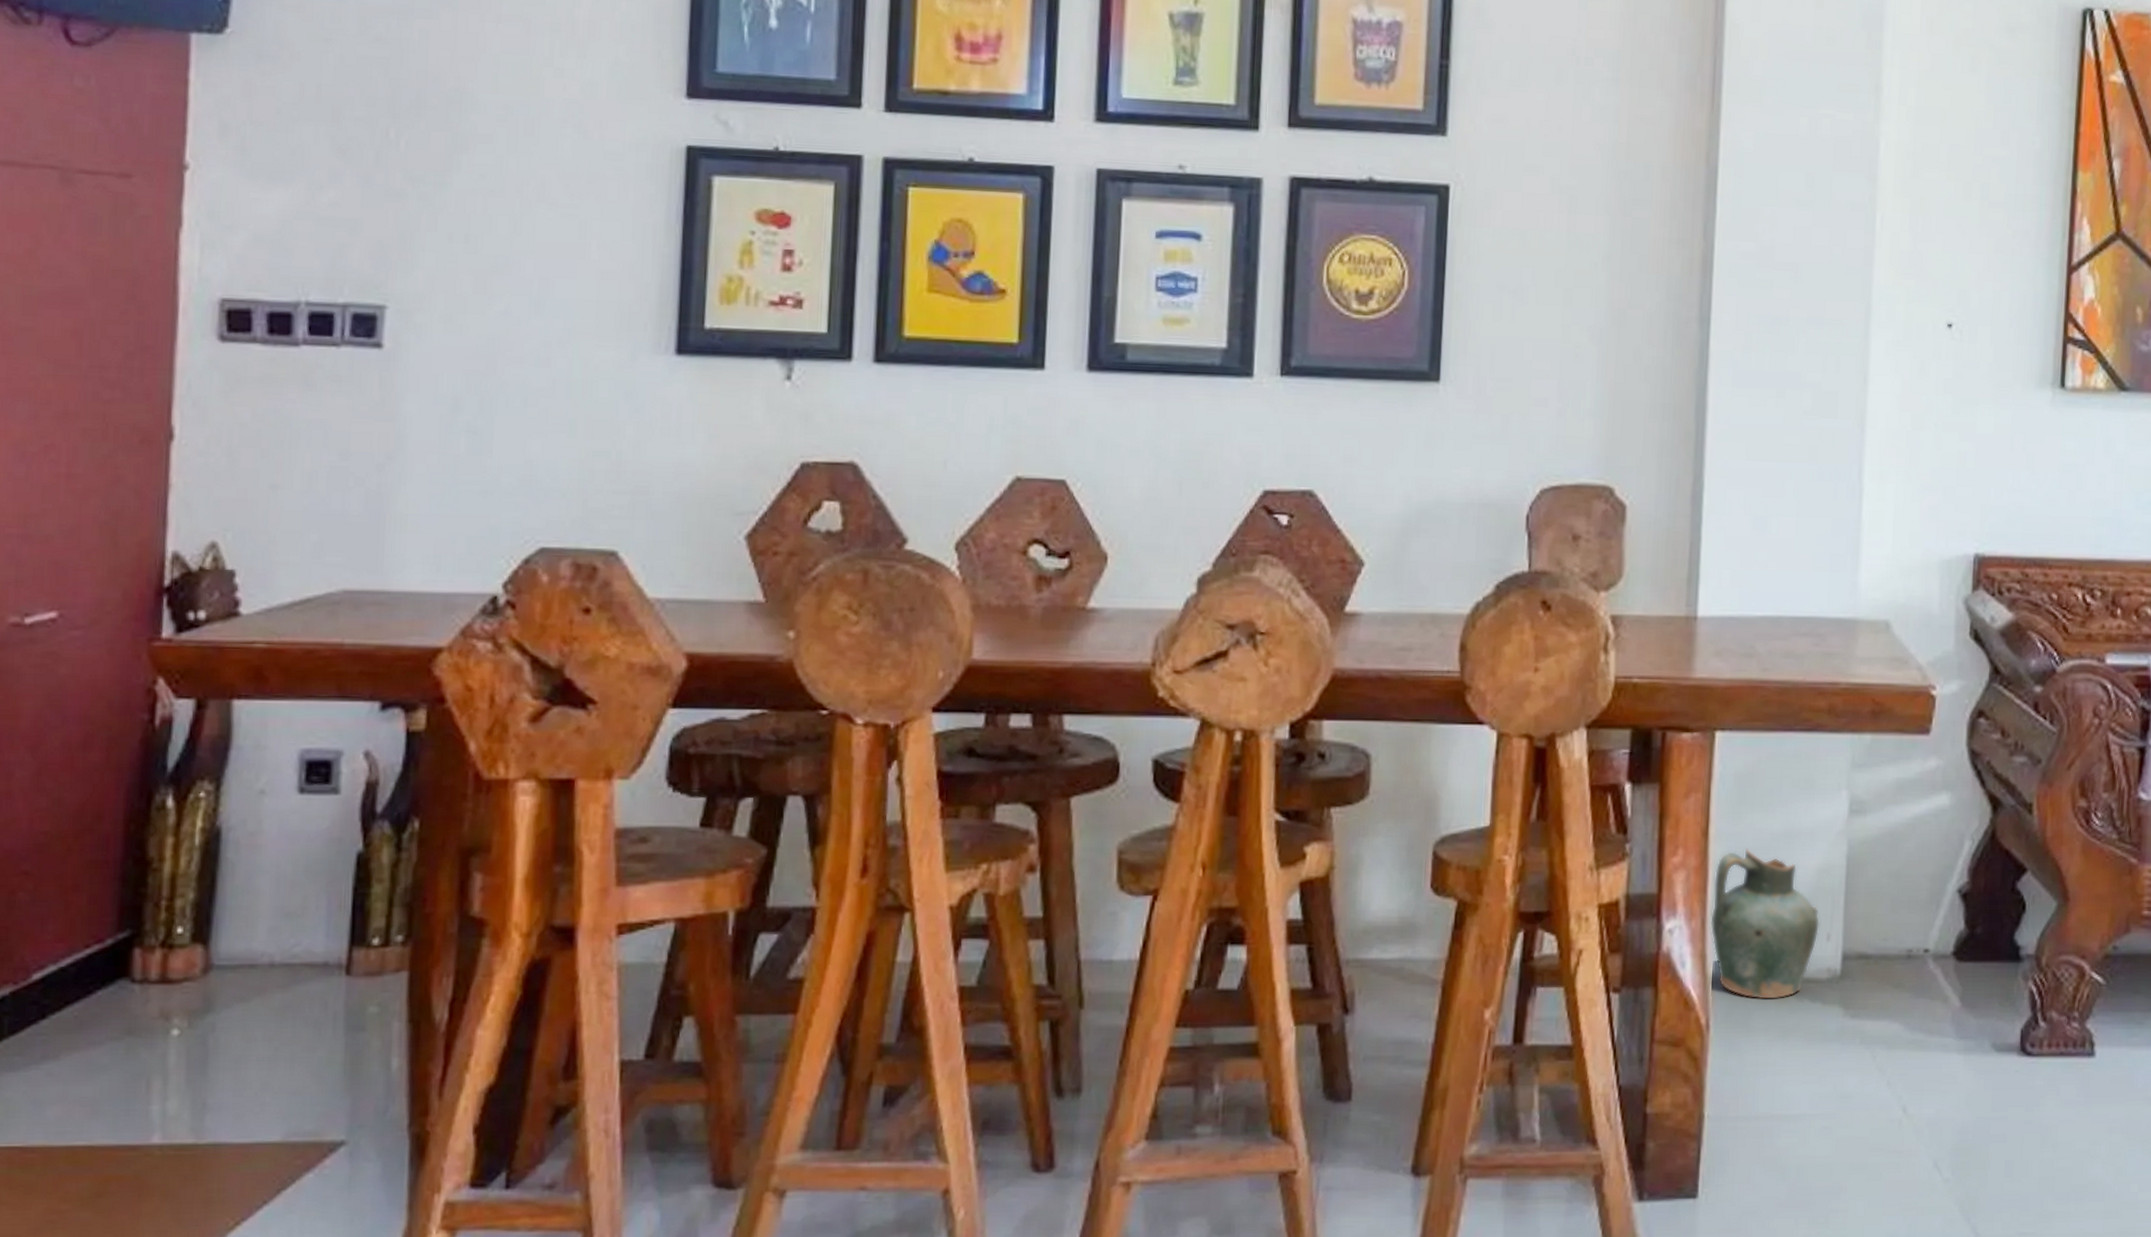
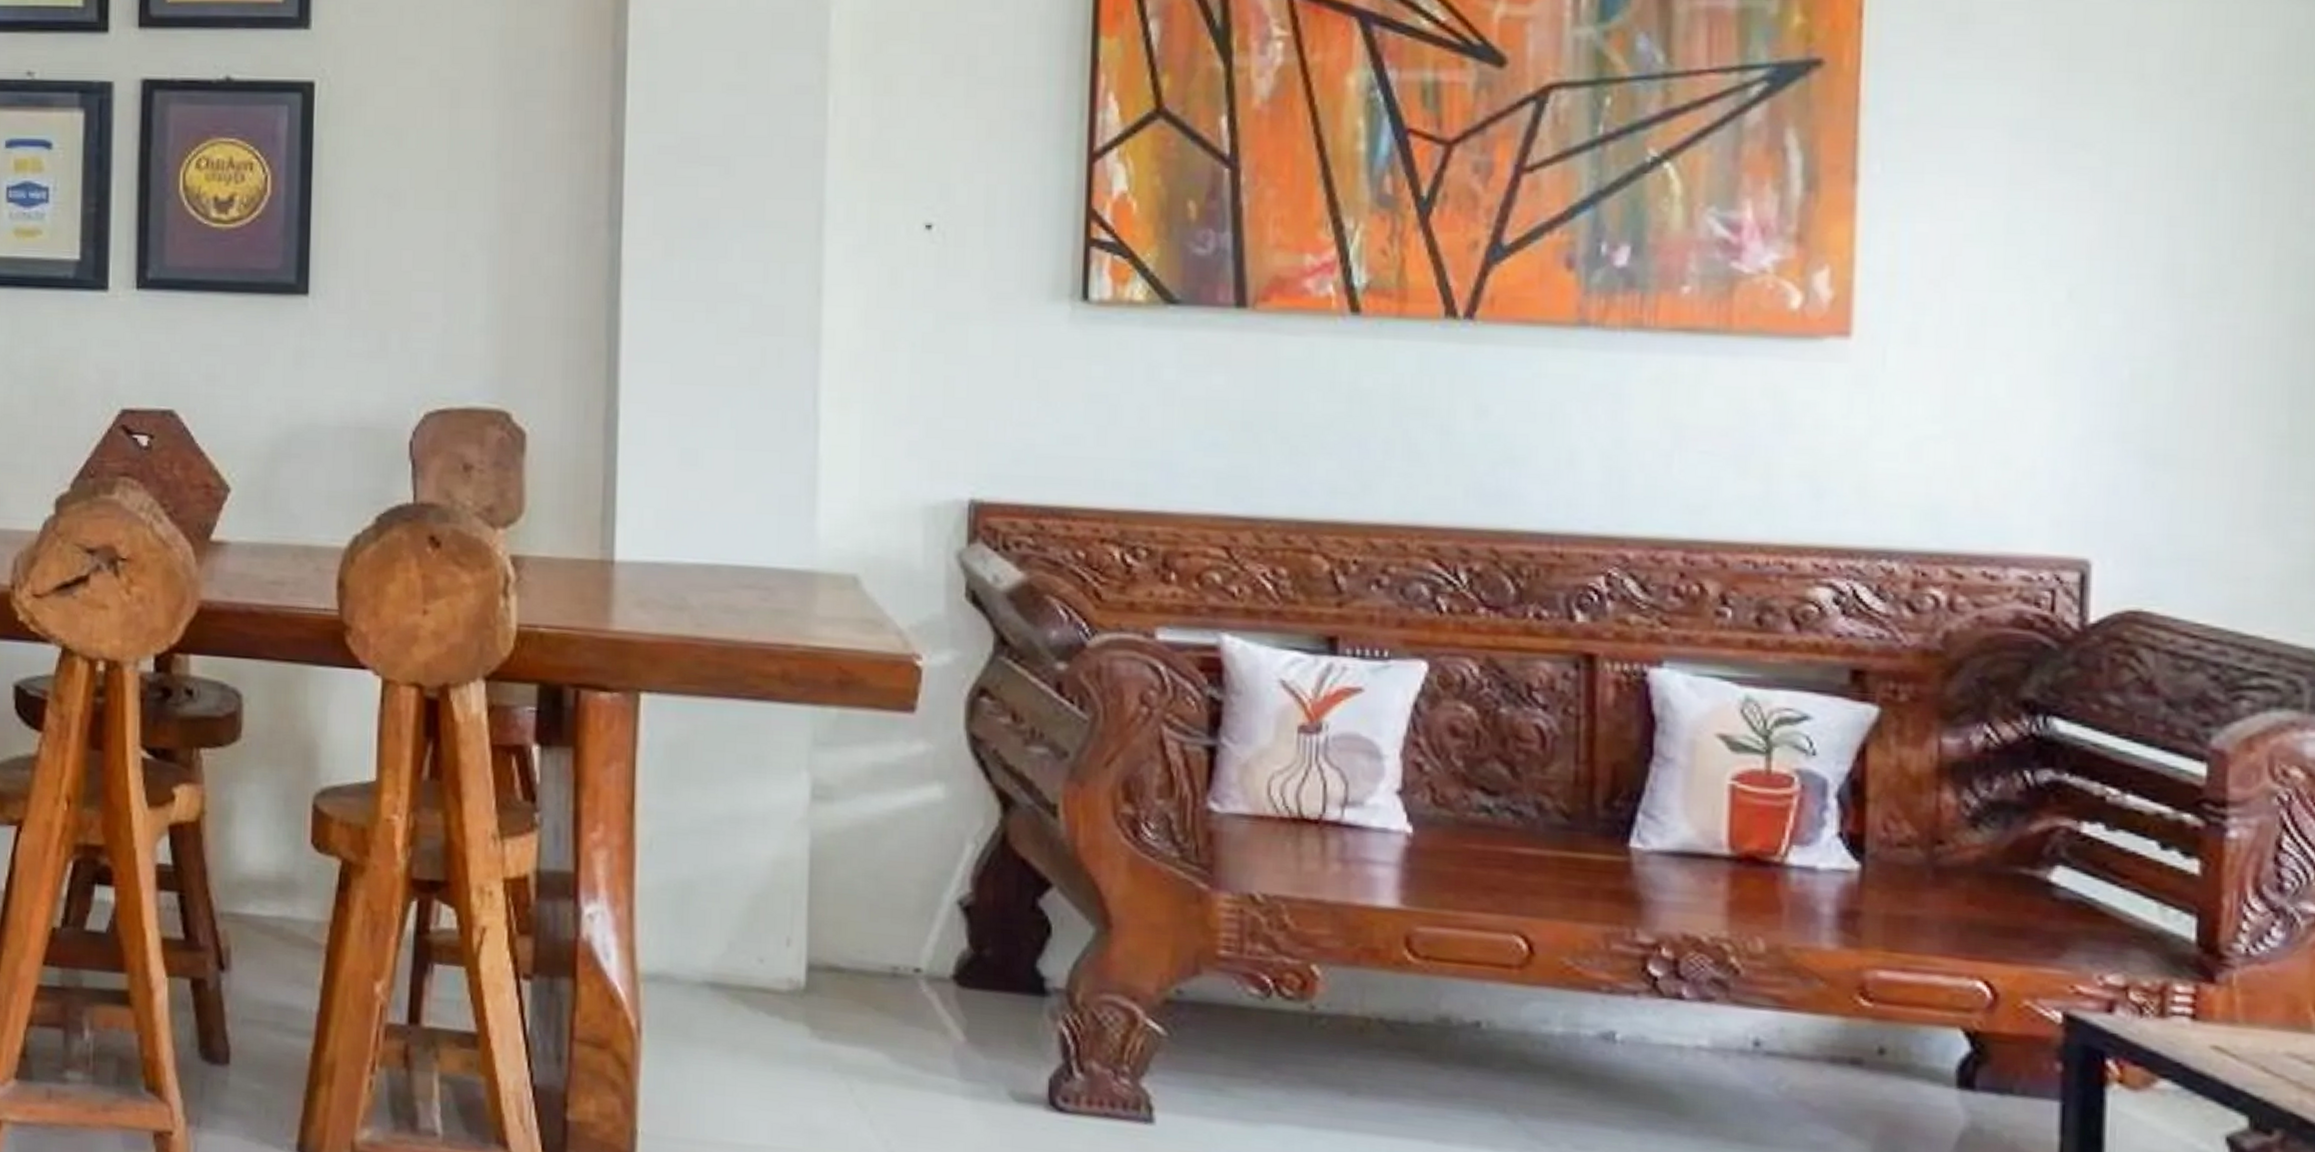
ceramic jug: present [1710,848,1820,1000] -> none [639,830,777,1009]

